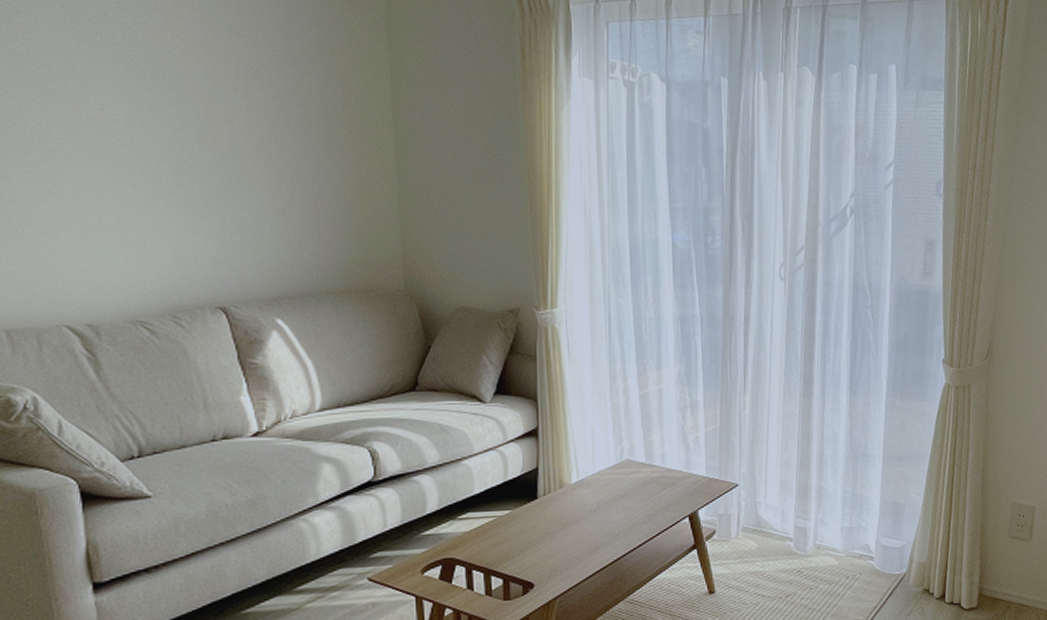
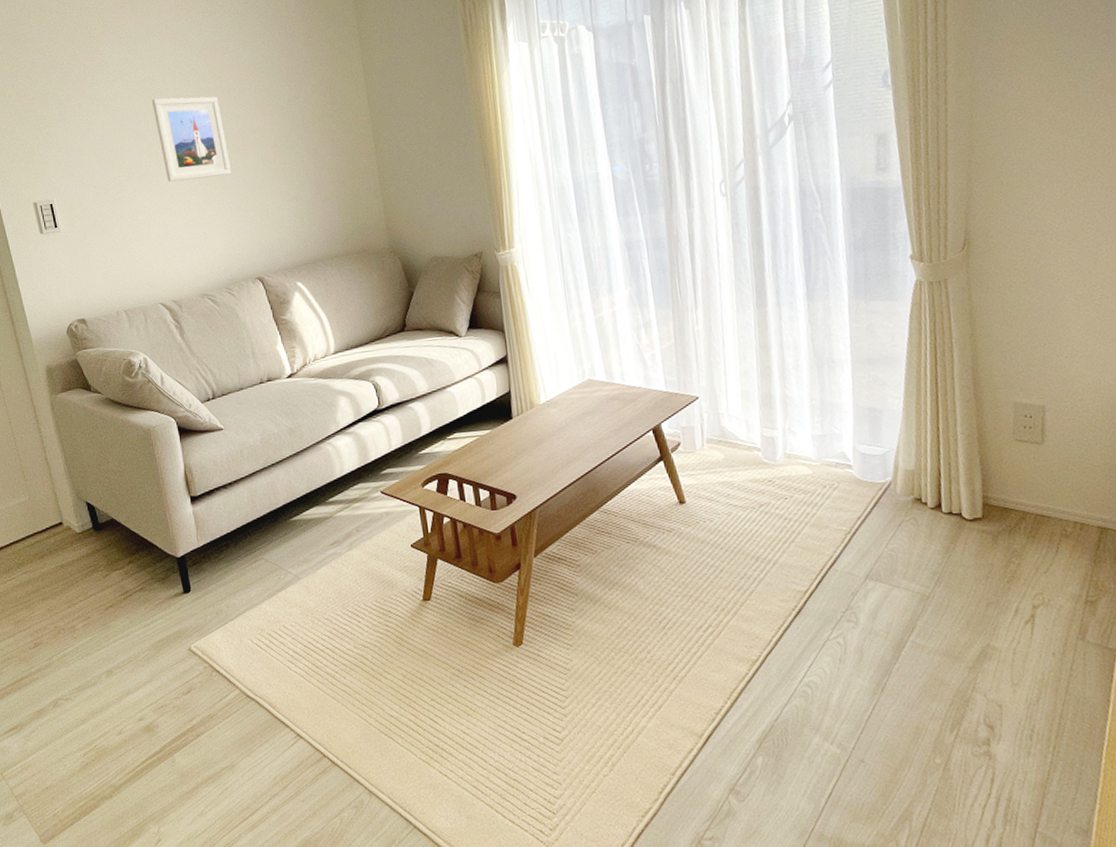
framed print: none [75,50,191,171] -> present [152,96,231,182]

